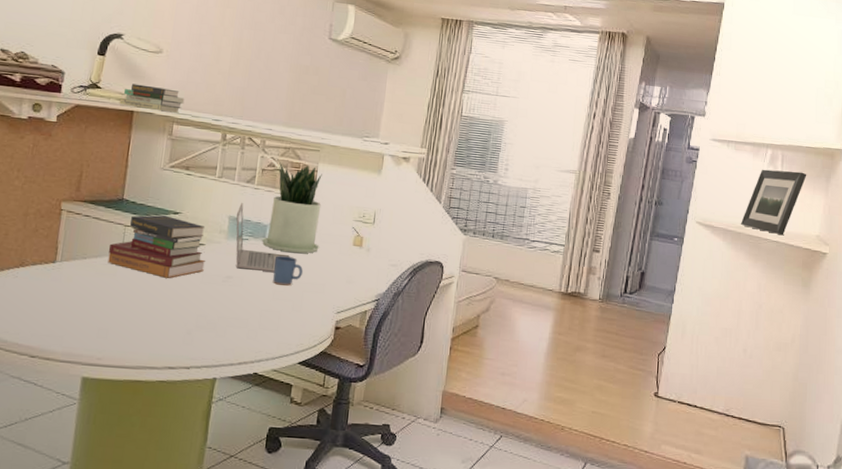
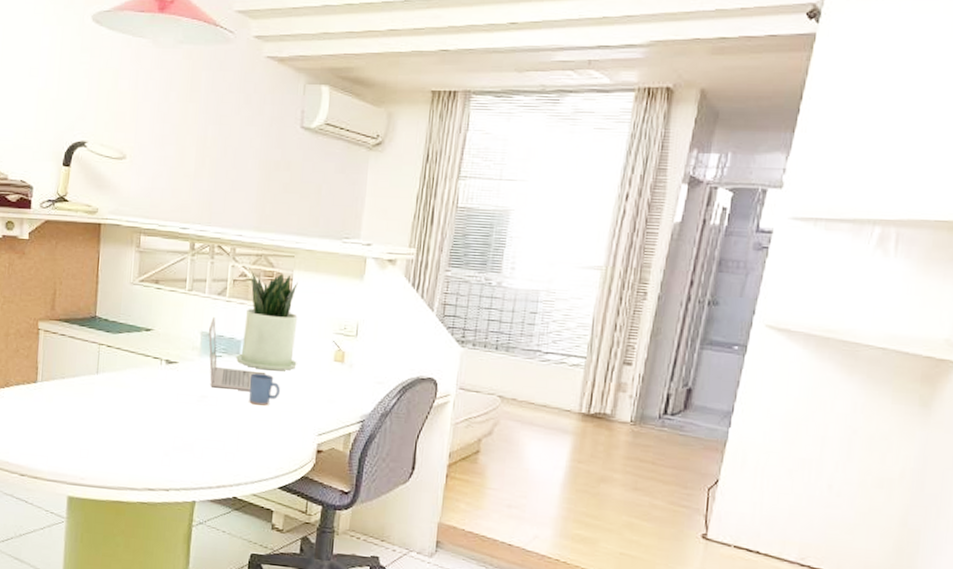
books: present [108,215,206,278] -> none [84,332,180,398]
books: present [119,83,185,113] -> none [86,194,151,223]
picture frame: present [740,169,807,236] -> none [829,253,935,340]

